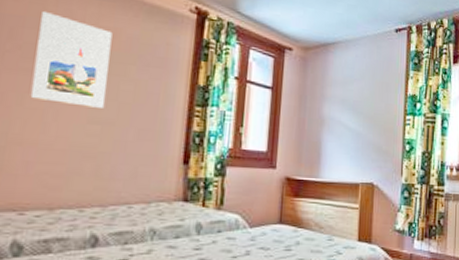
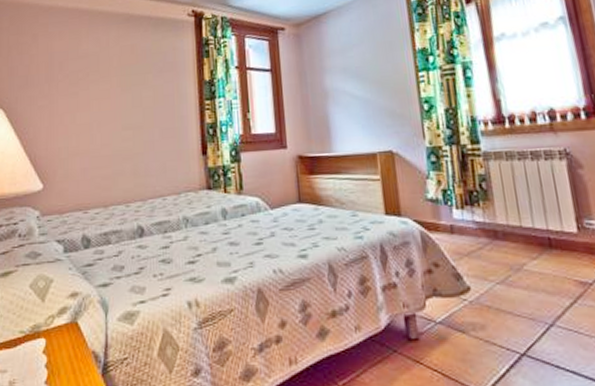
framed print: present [30,12,112,108] -> none [79,43,133,116]

